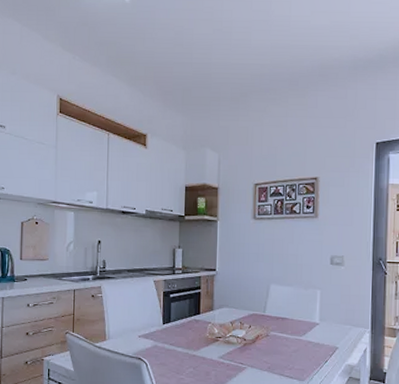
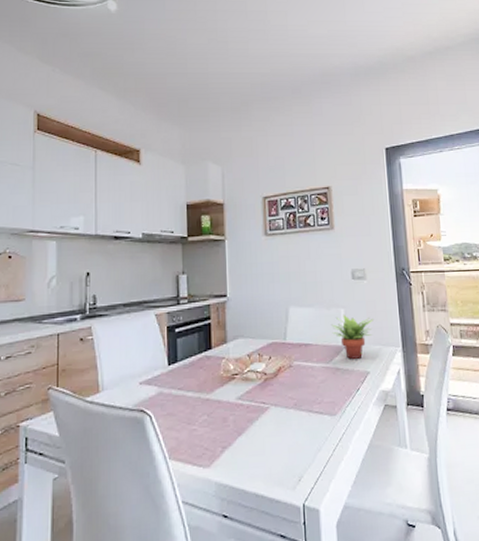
succulent plant: none [307,295,347,335] -> present [331,314,373,359]

